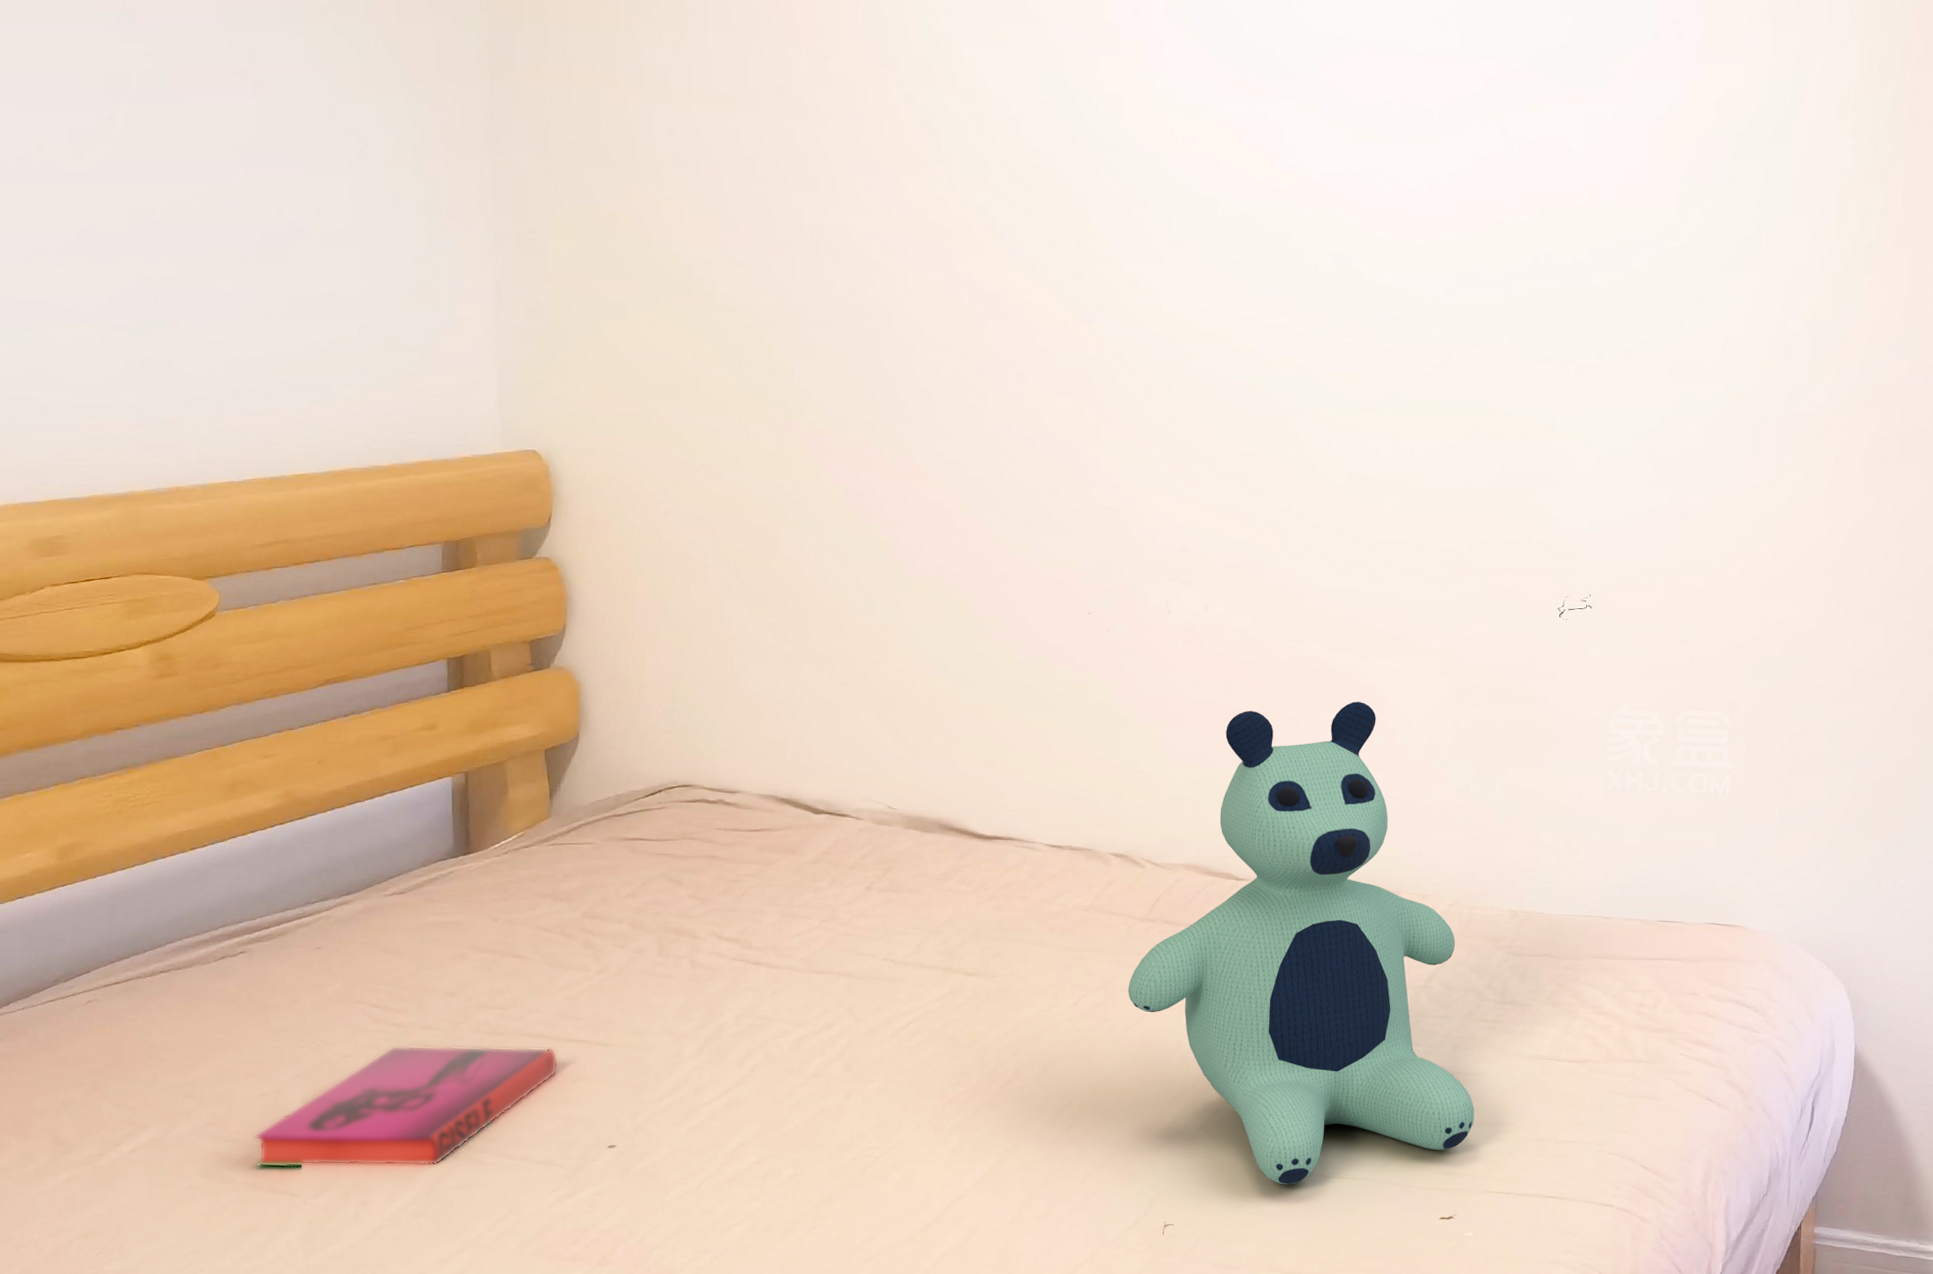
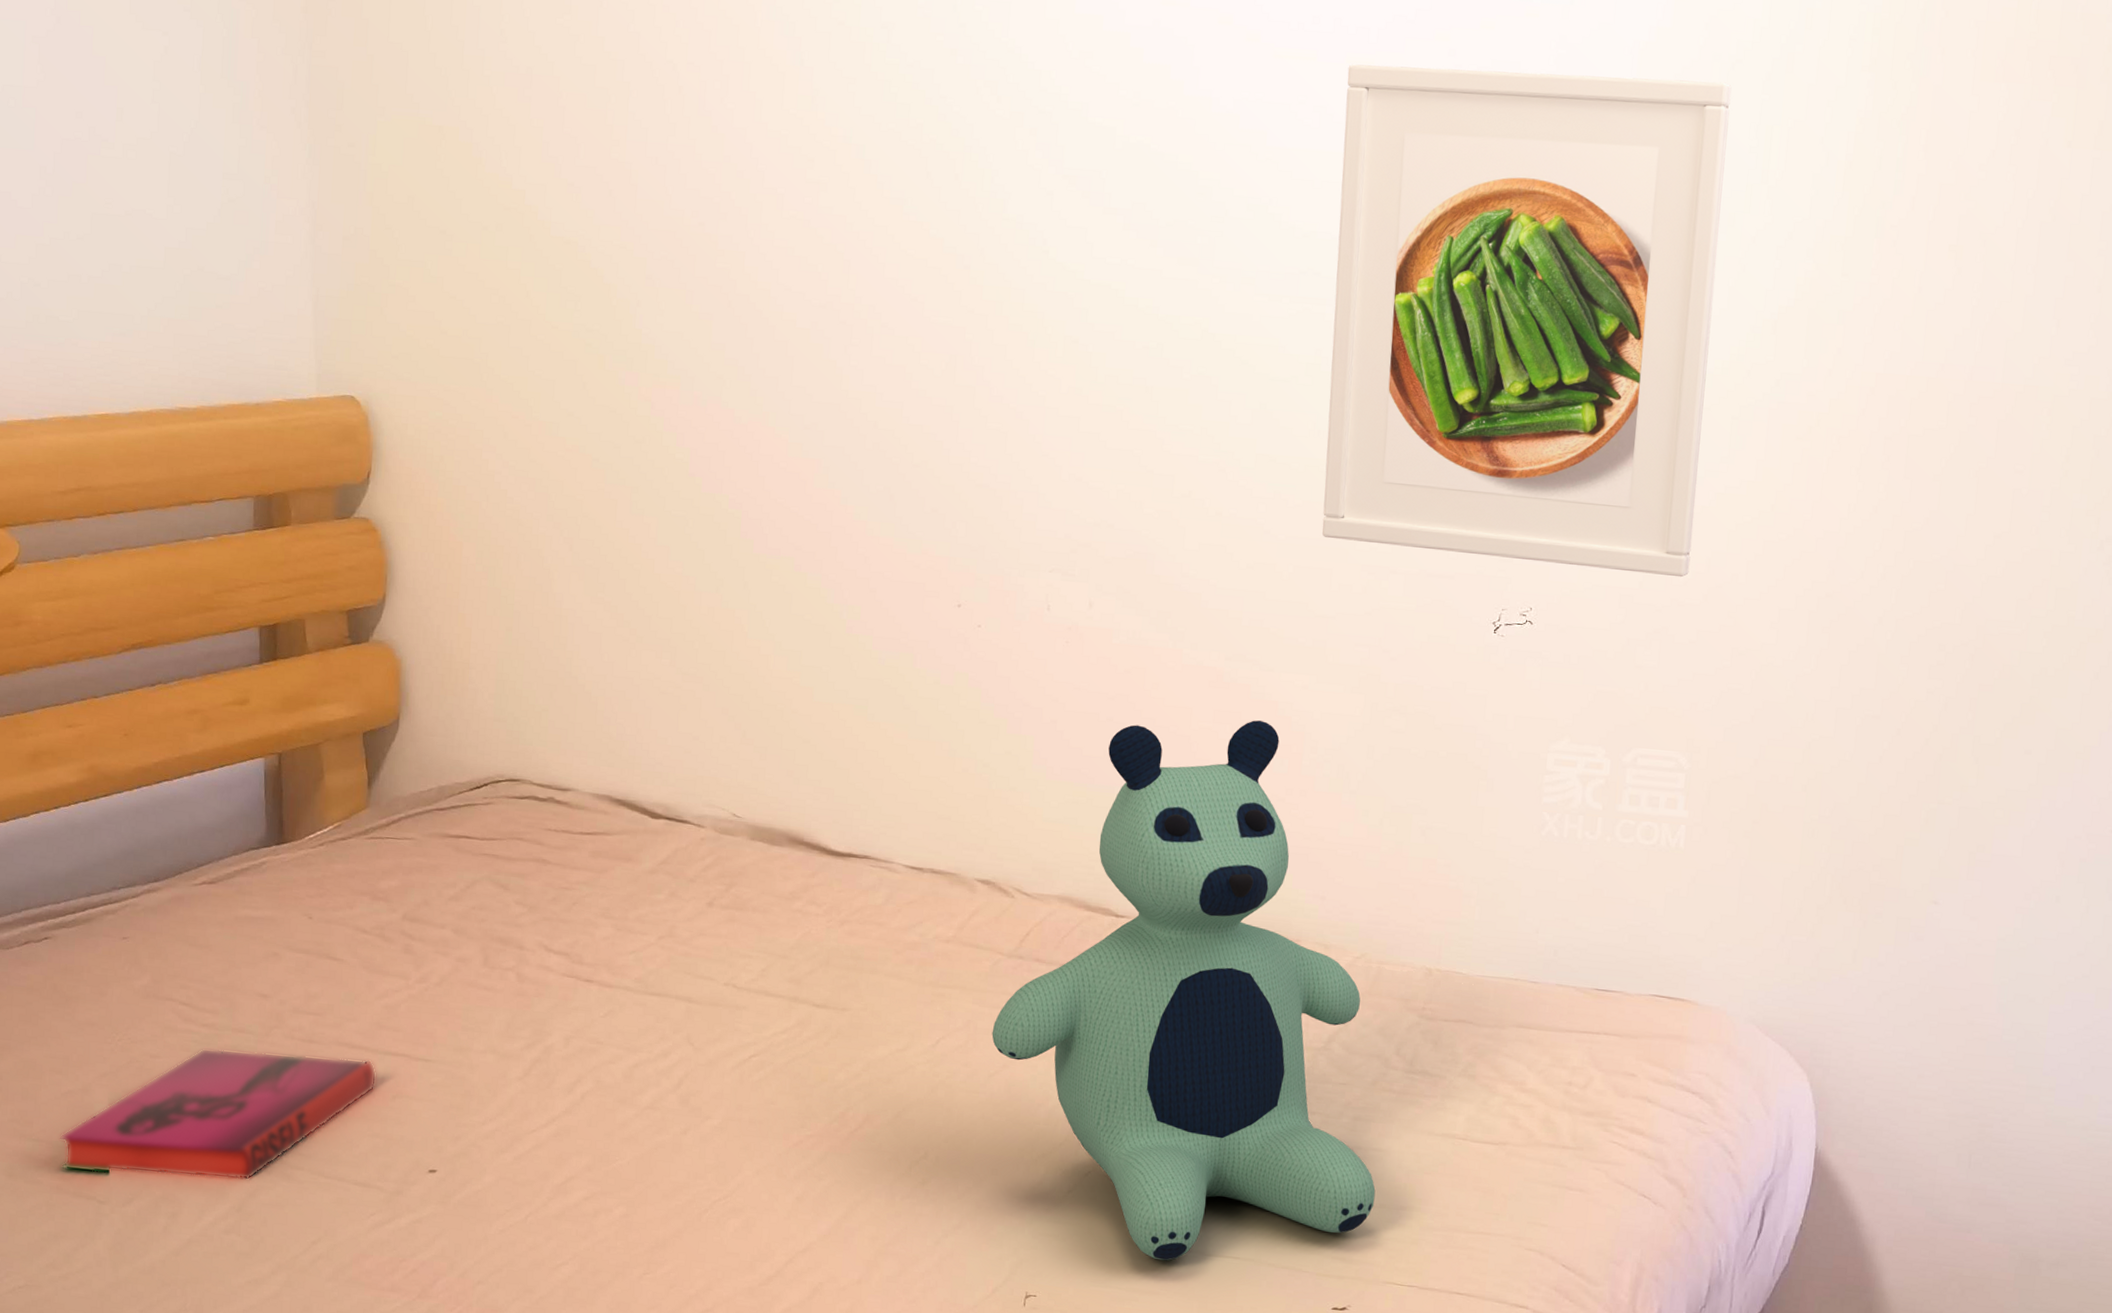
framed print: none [1407,141,1740,563] -> present [1322,64,1732,578]

